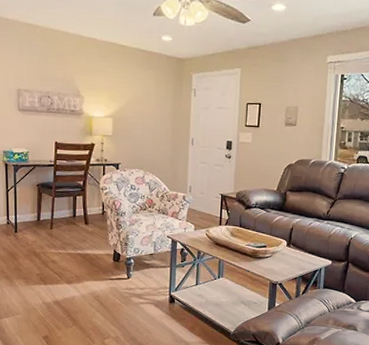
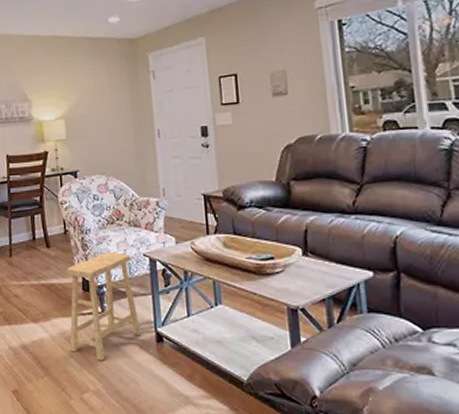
footstool: none [97,231,159,315] -> present [66,251,142,361]

